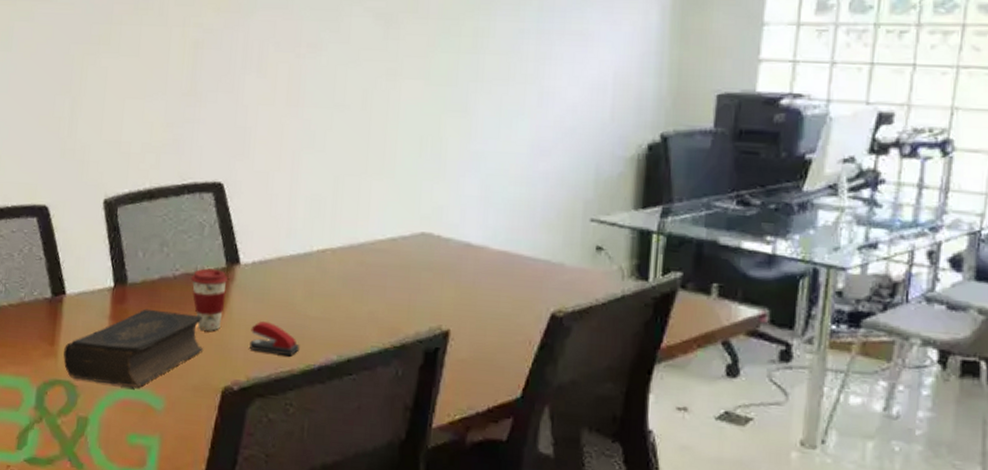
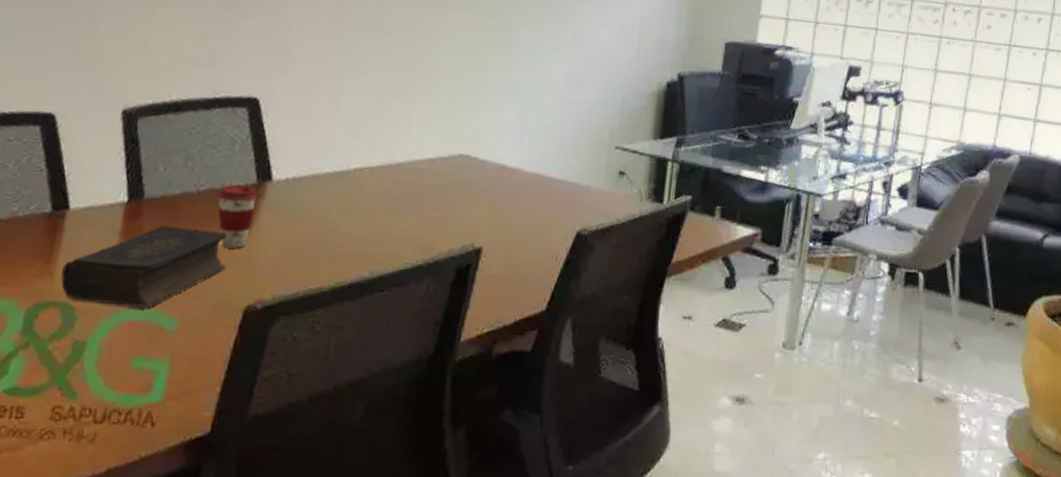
stapler: present [249,321,300,357] -> none [277,239,331,274]

